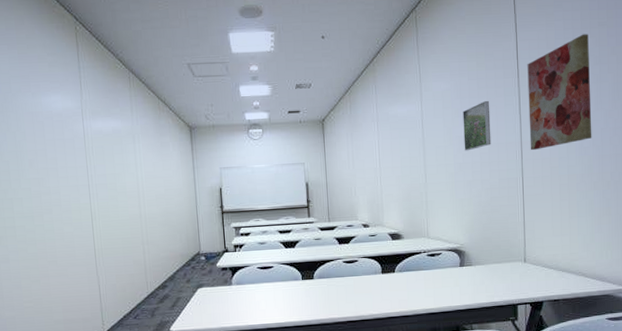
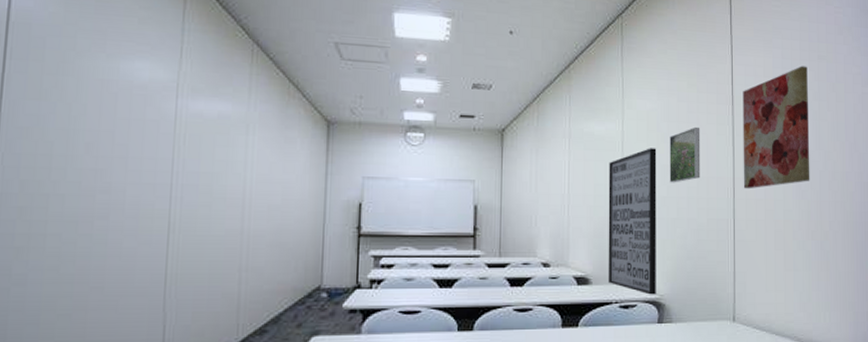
wall art: none [411,122,457,245] -> present [608,148,657,295]

